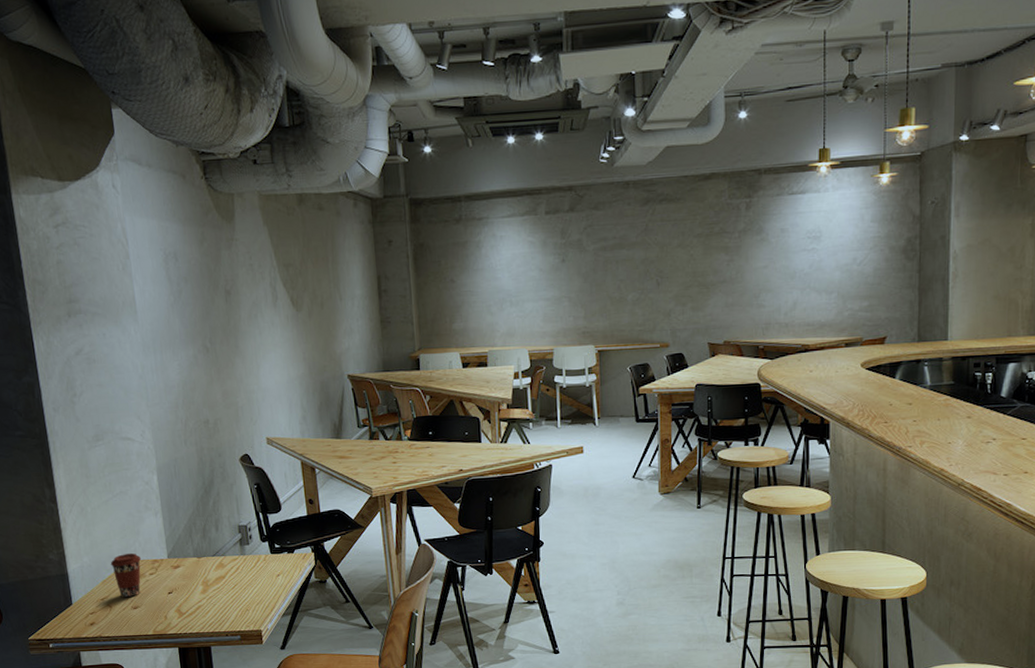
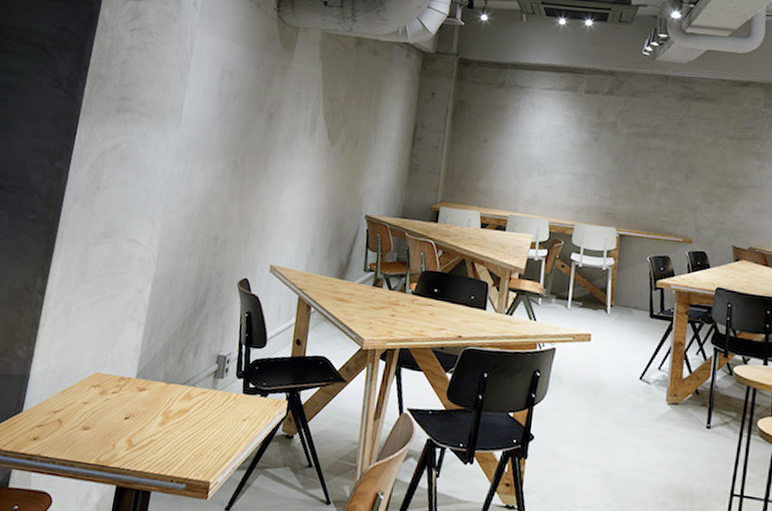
coffee cup: present [110,553,142,598] -> none [74,364,109,416]

